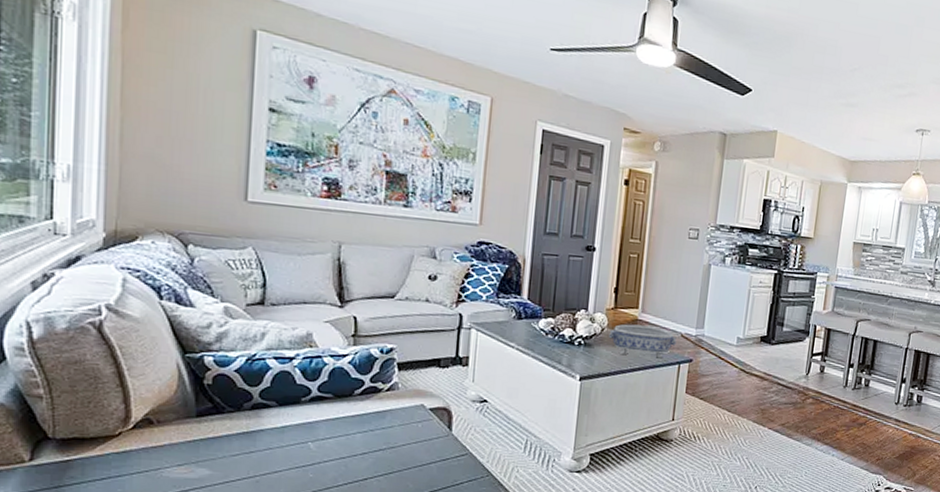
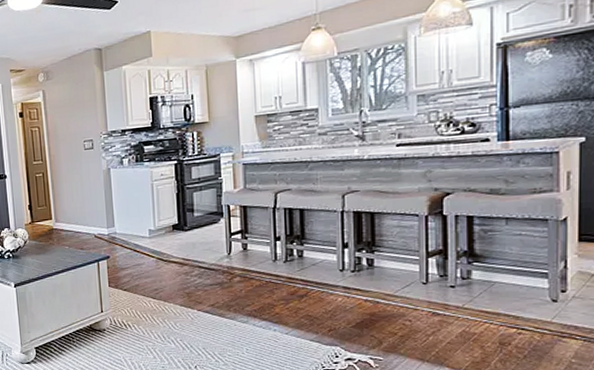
decorative bowl: present [609,324,677,359] -> none [31,232,91,261]

